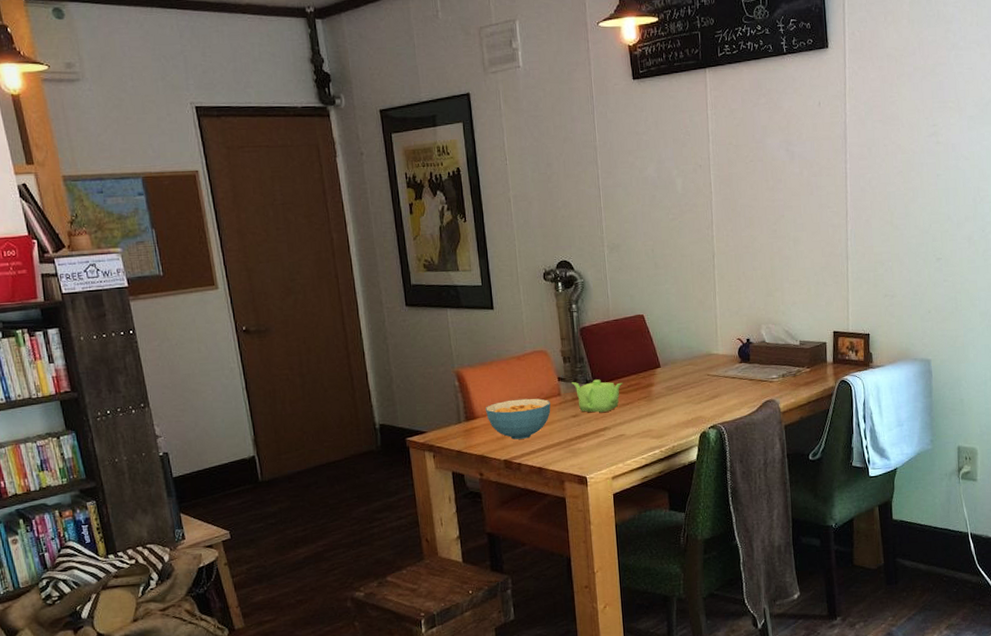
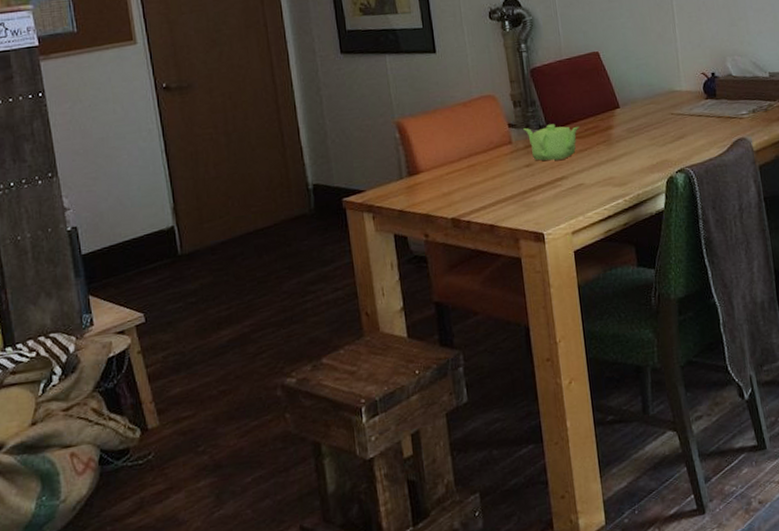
cereal bowl: present [486,398,551,440] -> none [430,148,502,195]

